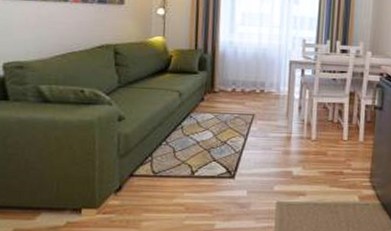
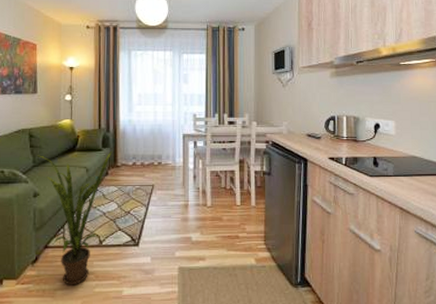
house plant: none [122,74,210,217] -> present [36,151,113,286]

